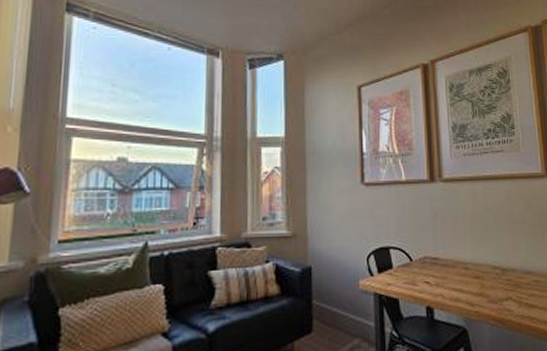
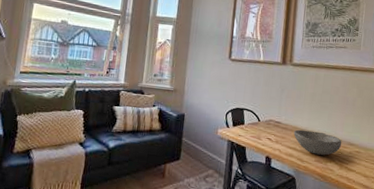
bowl: none [456,262,517,293] -> present [293,129,342,156]

